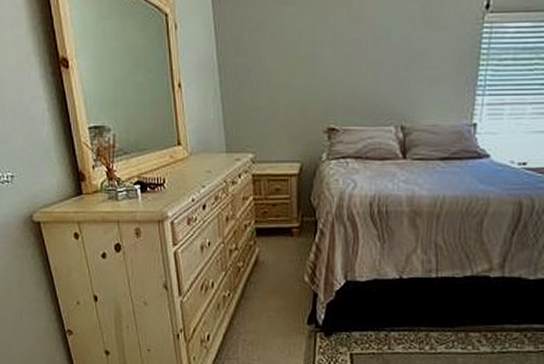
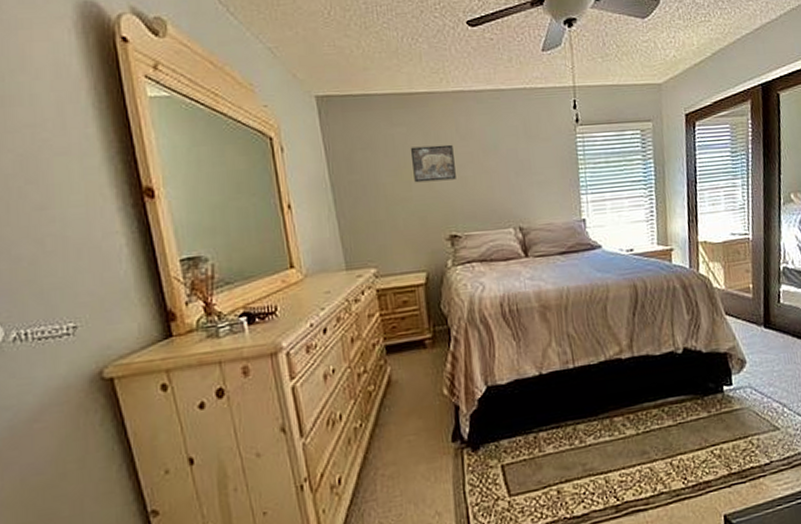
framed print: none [297,29,342,70] -> present [410,144,456,183]

